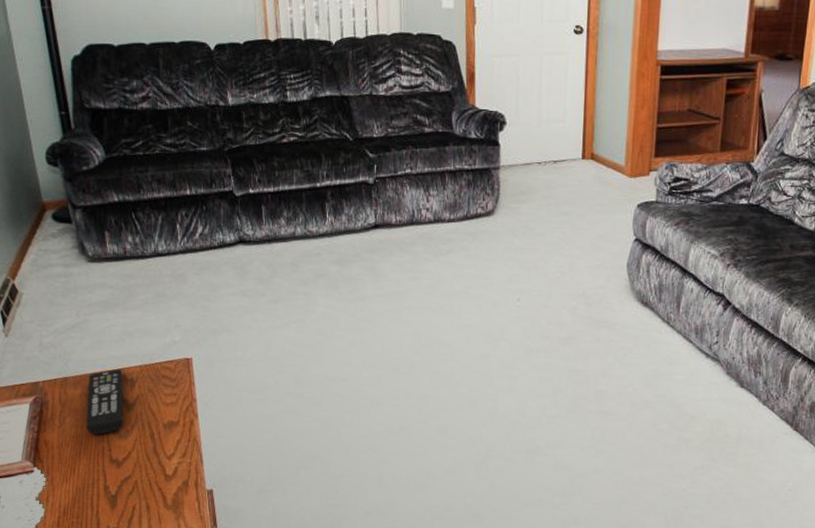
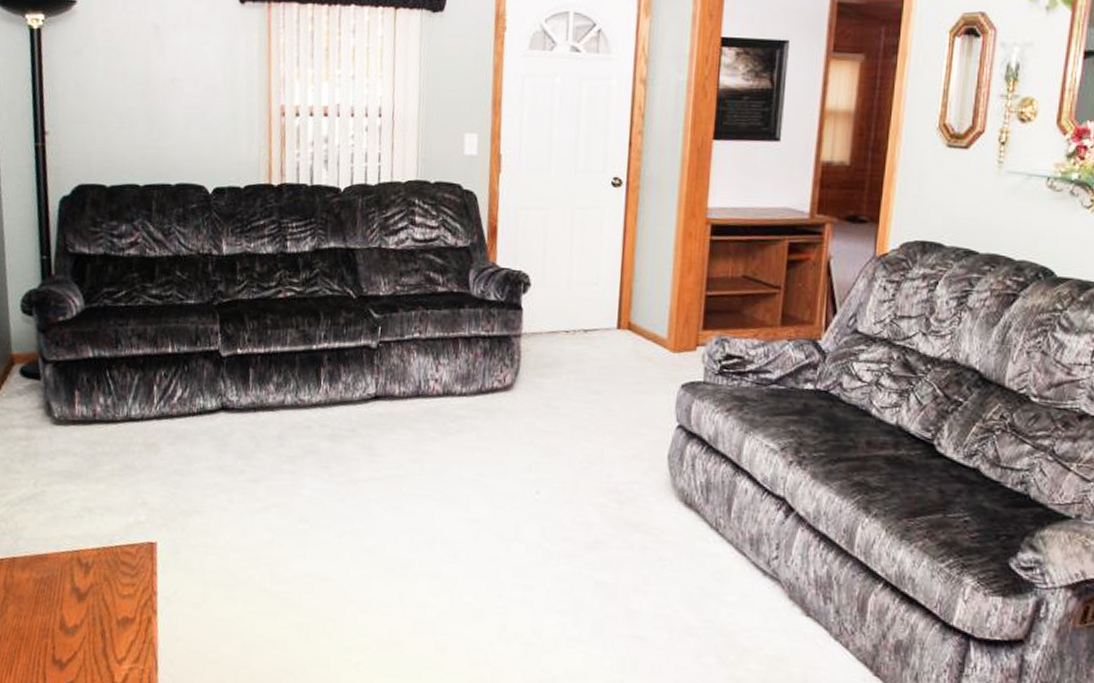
remote control: present [86,368,124,435] -> none [30,550,78,629]

